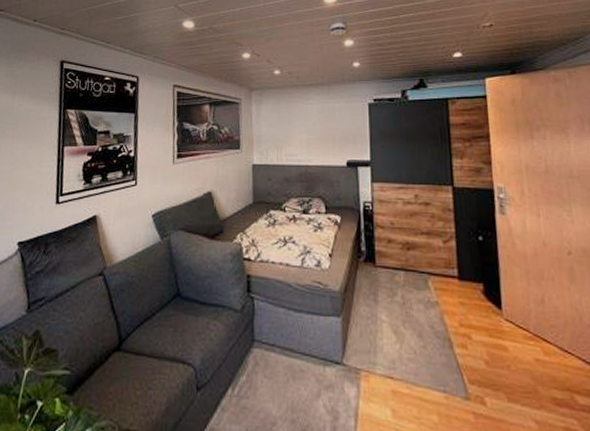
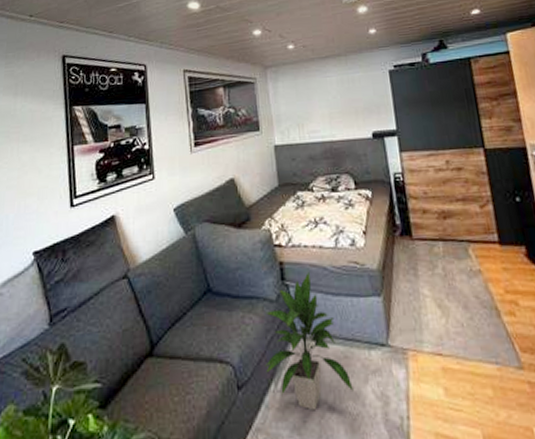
indoor plant: none [225,286,306,418] -> present [265,271,354,411]

